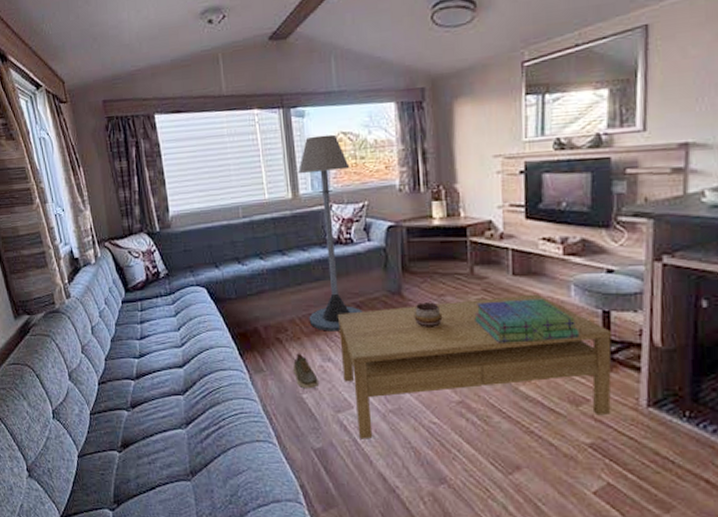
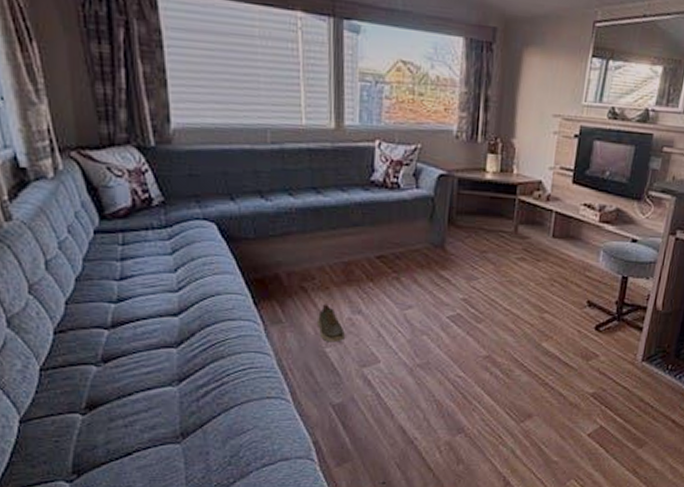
floor lamp: present [298,134,363,331] -> none [341,58,406,283]
coffee table: present [337,294,613,439] -> none [373,256,627,394]
decorative bowl: present [413,302,443,327] -> none [453,258,482,284]
stack of books: present [474,298,580,345] -> none [511,261,601,303]

